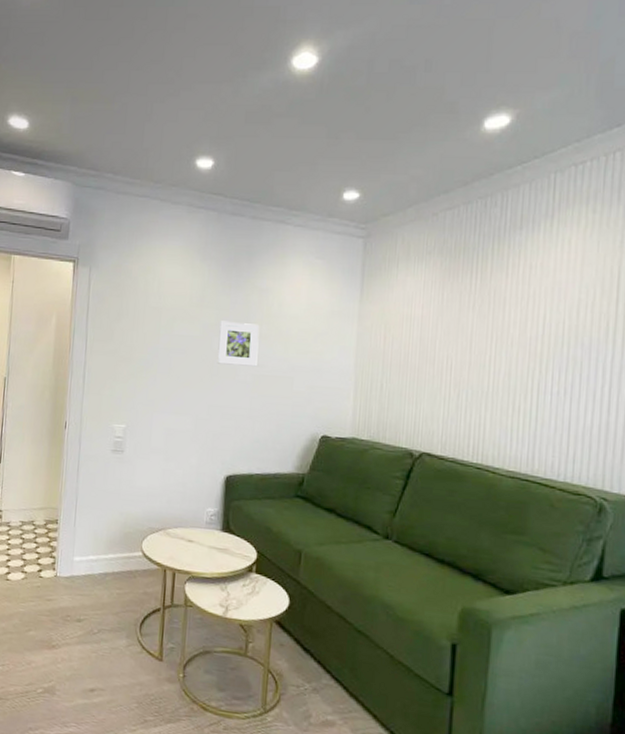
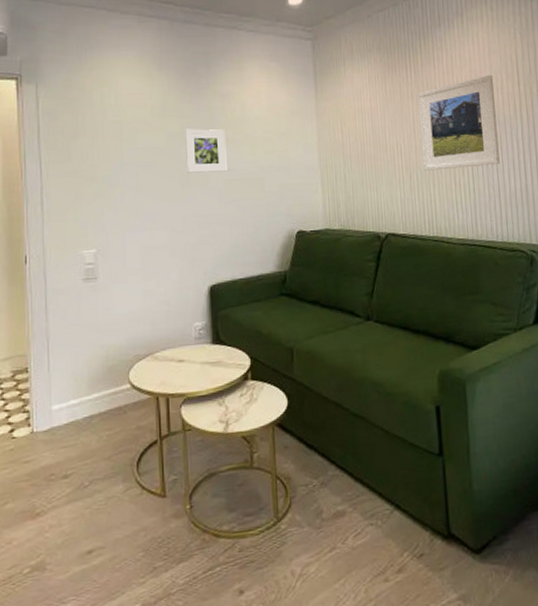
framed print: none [476,288,583,394] -> present [417,74,500,171]

